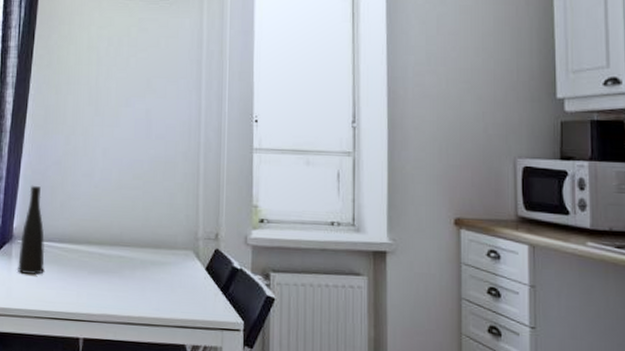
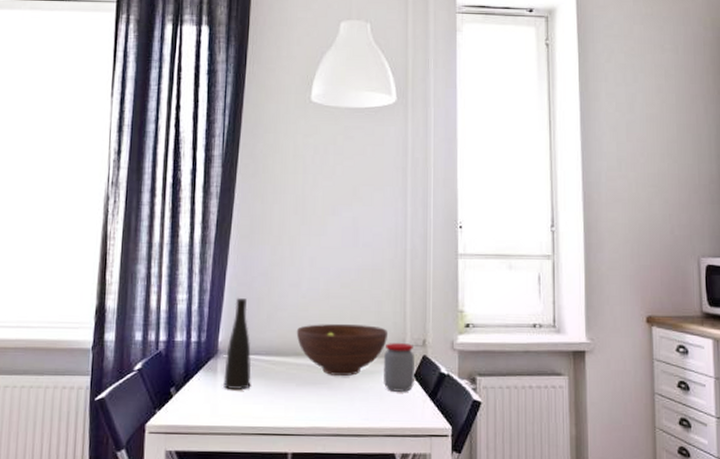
fruit bowl: none [88,214,181,266] -> present [296,324,389,376]
jar: none [175,235,207,285] -> present [384,343,414,392]

